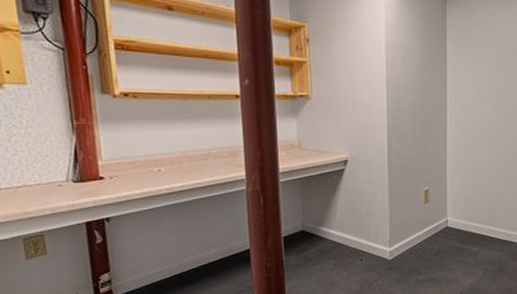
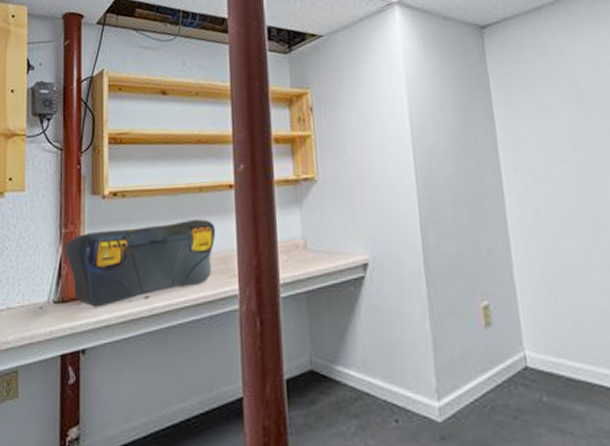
toolbox: none [78,121,225,186] -> present [64,219,216,308]

